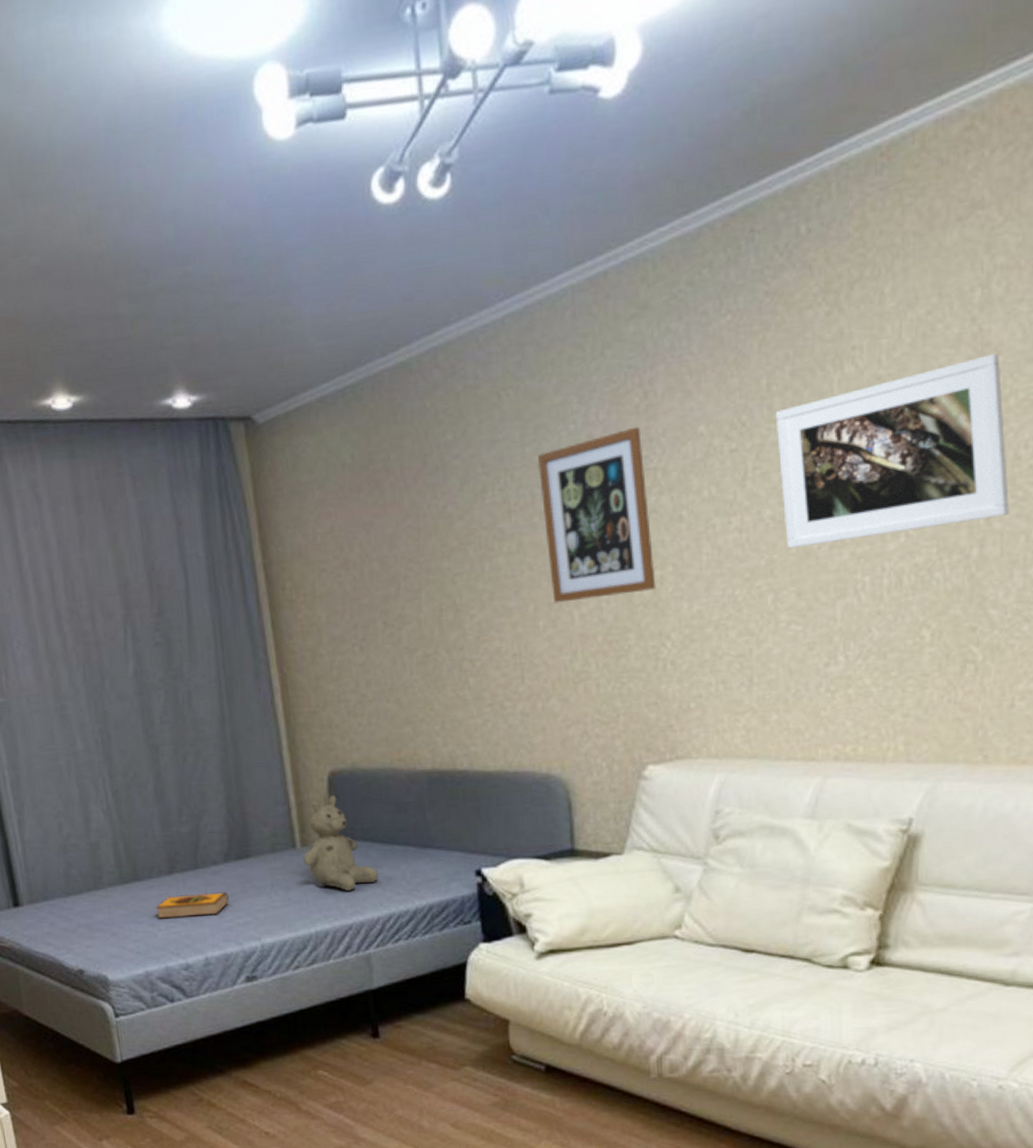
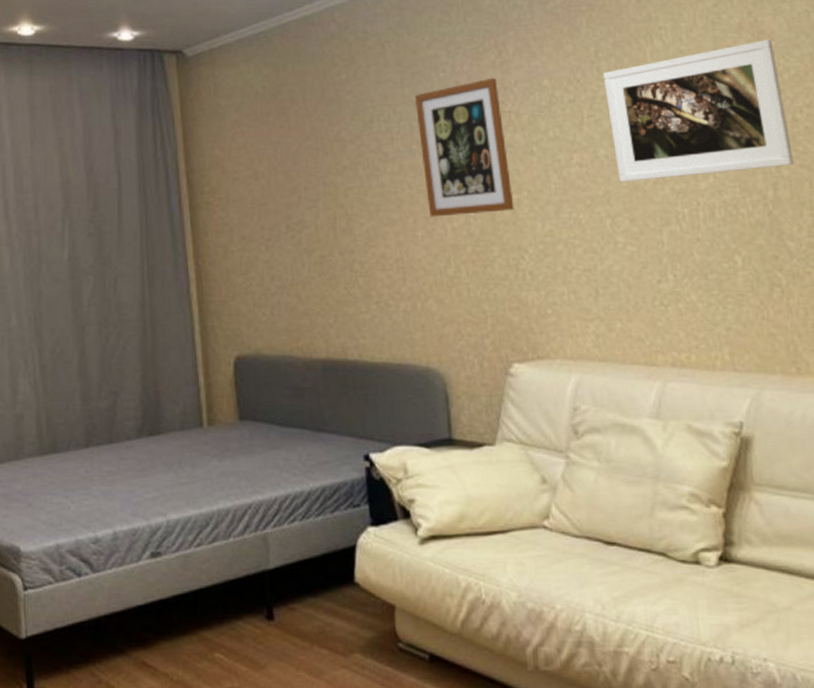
hardback book: present [155,892,229,919] -> none [70,467,139,491]
teddy bear: present [303,795,379,891] -> none [209,378,277,470]

